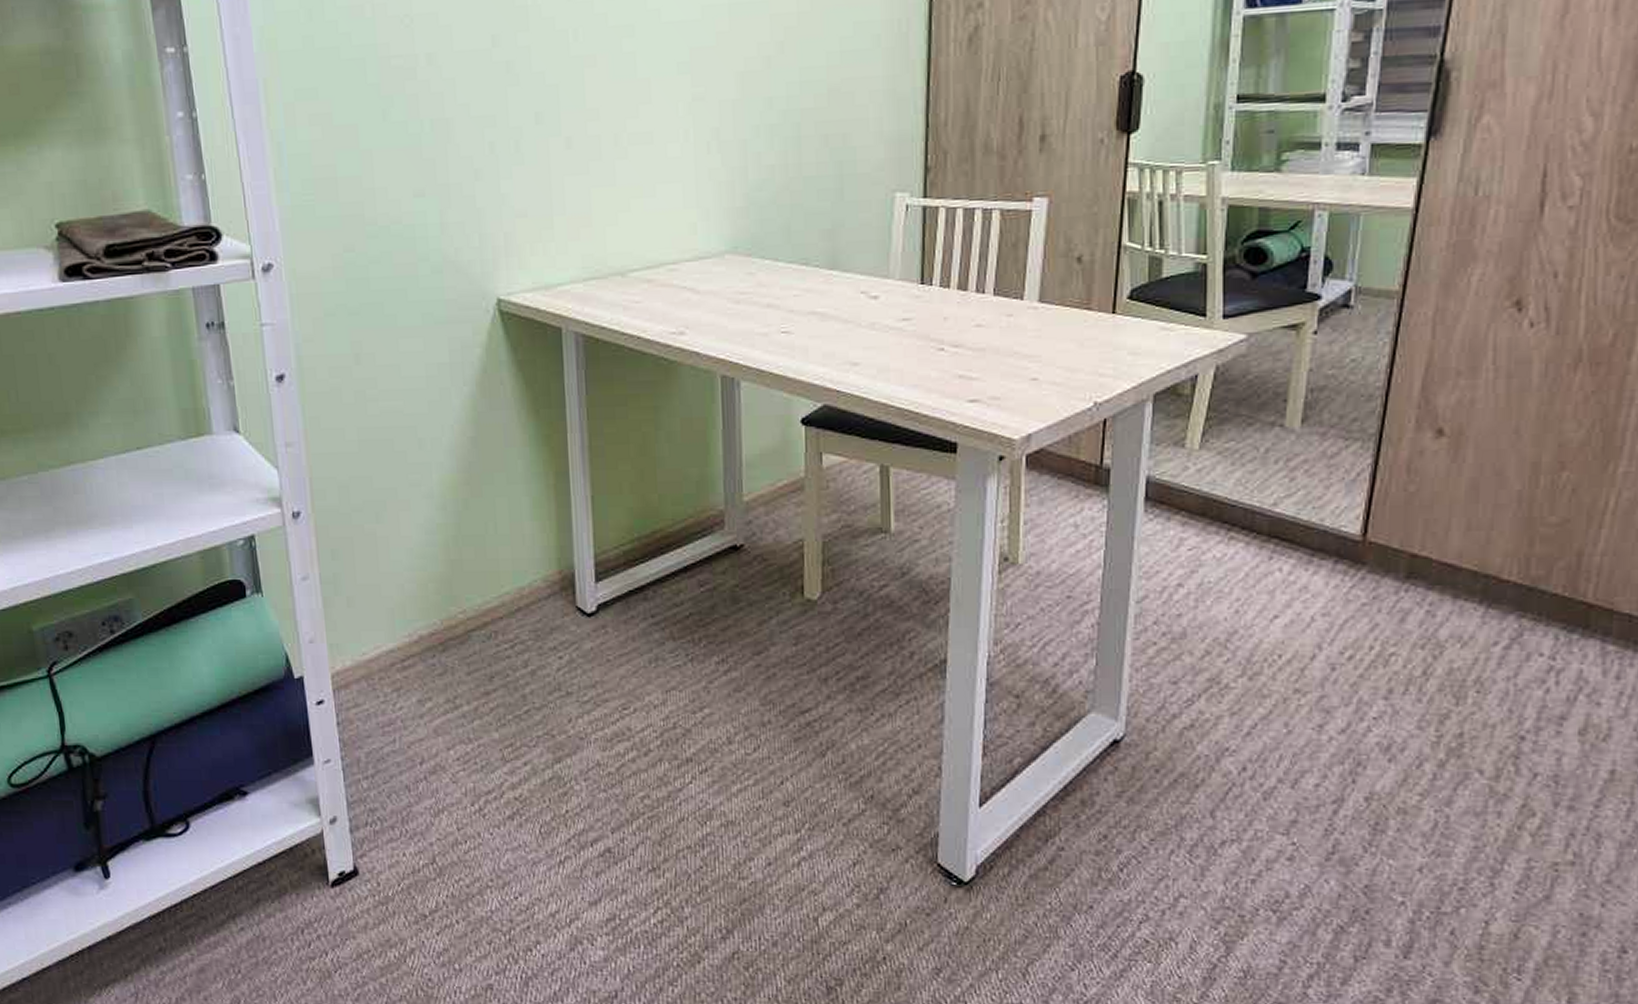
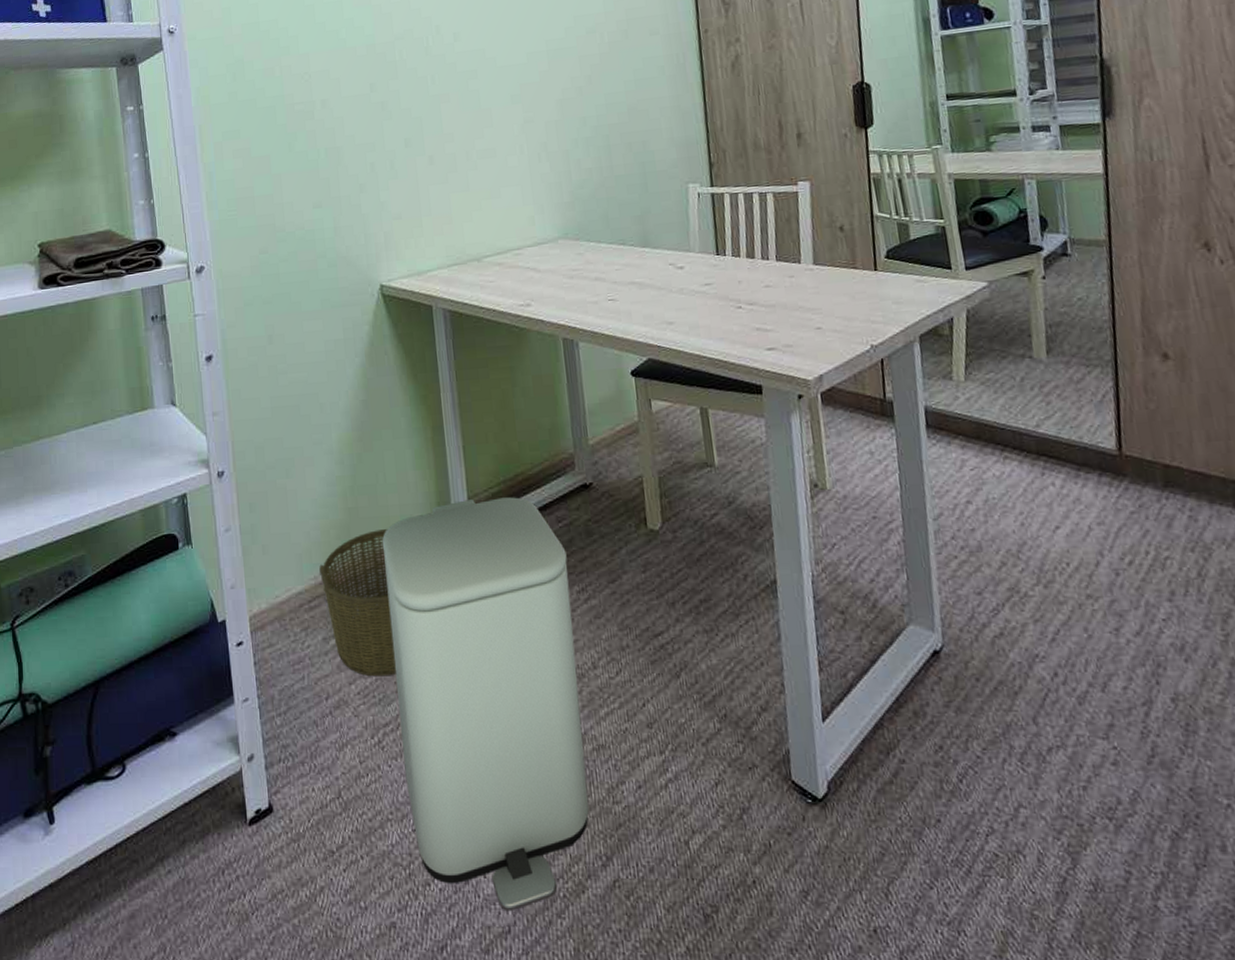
basket: none [415,584,502,743] -> present [319,528,396,677]
pedal bin: none [490,556,712,978] -> present [382,497,589,912]

